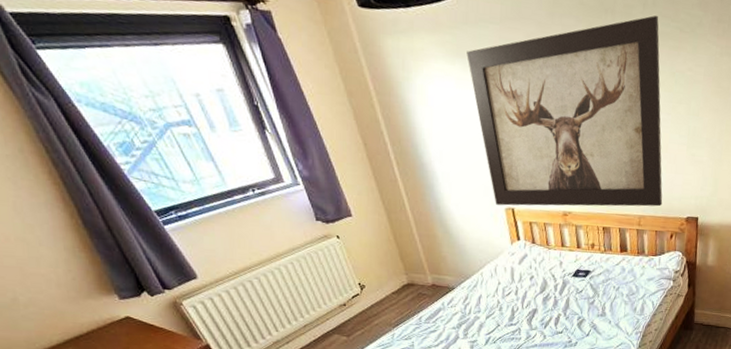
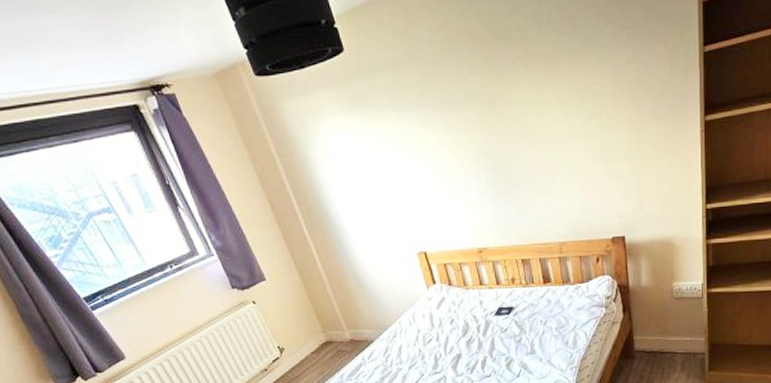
wall art: present [466,15,663,207] -> none [363,33,584,250]

